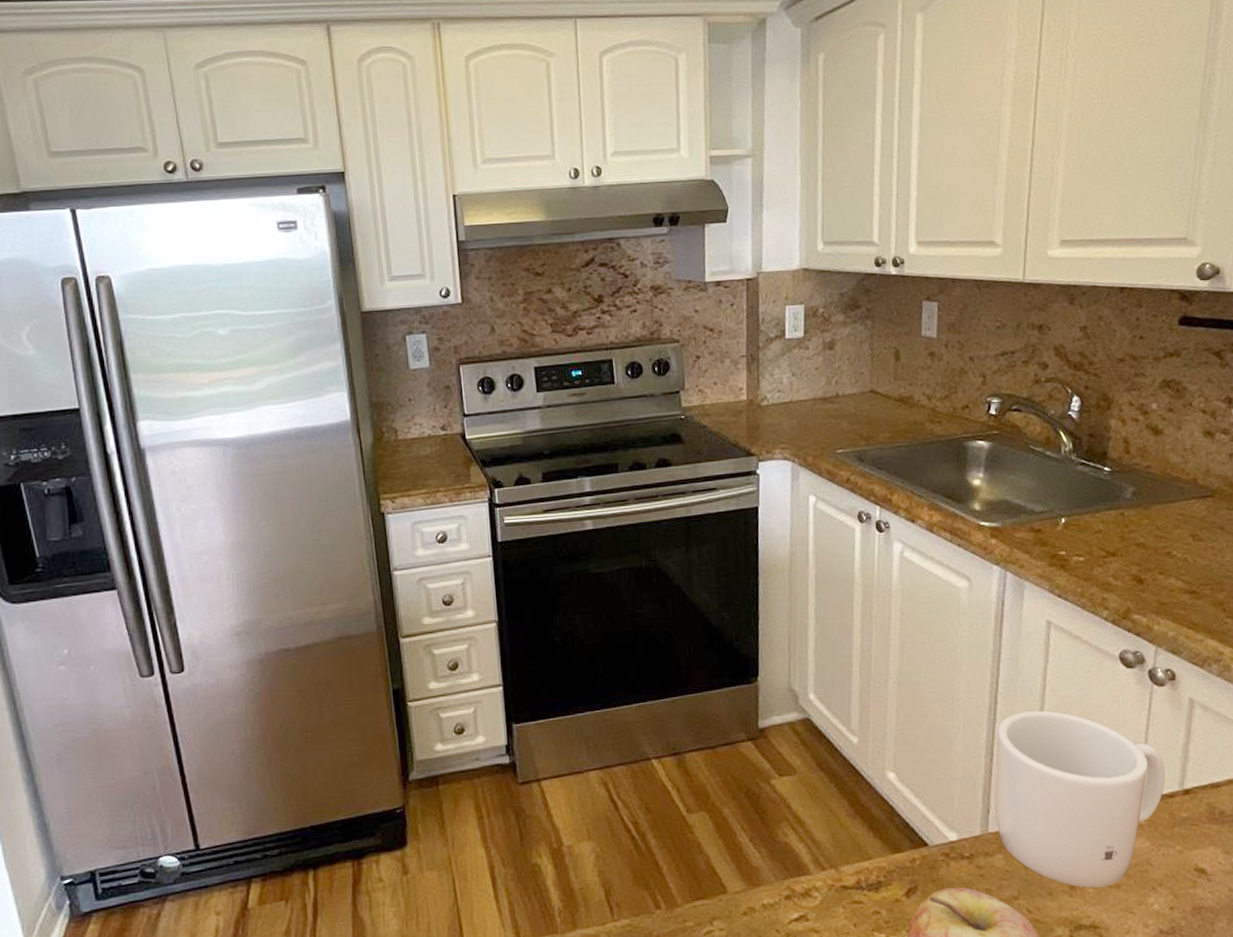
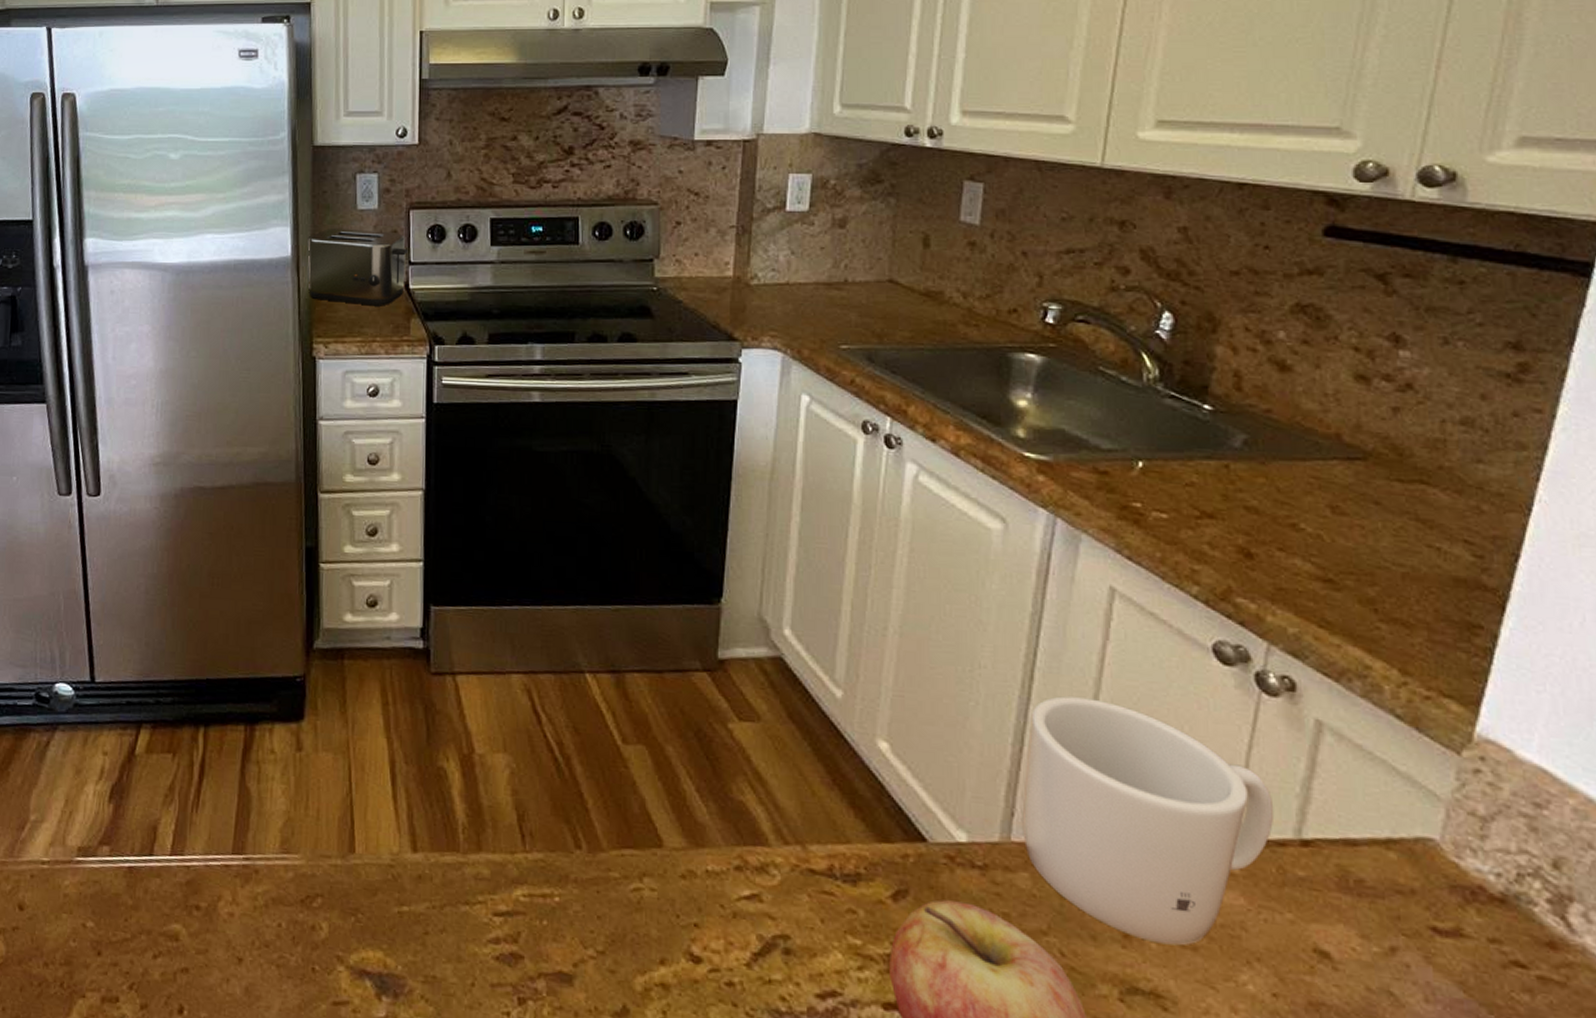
toaster: none [365,387,462,459] -> present [307,229,409,306]

